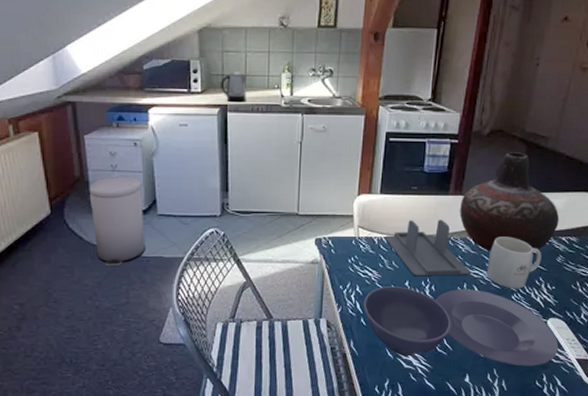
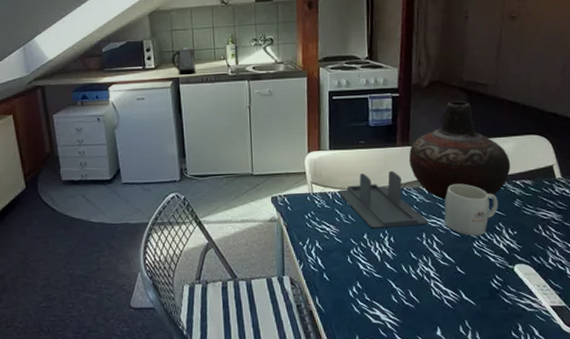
pedal bin: present [89,176,145,267] -> none [58,149,112,236]
bowl: present [363,286,452,357] -> none [324,239,416,311]
plate: present [435,289,559,367] -> none [395,238,530,317]

